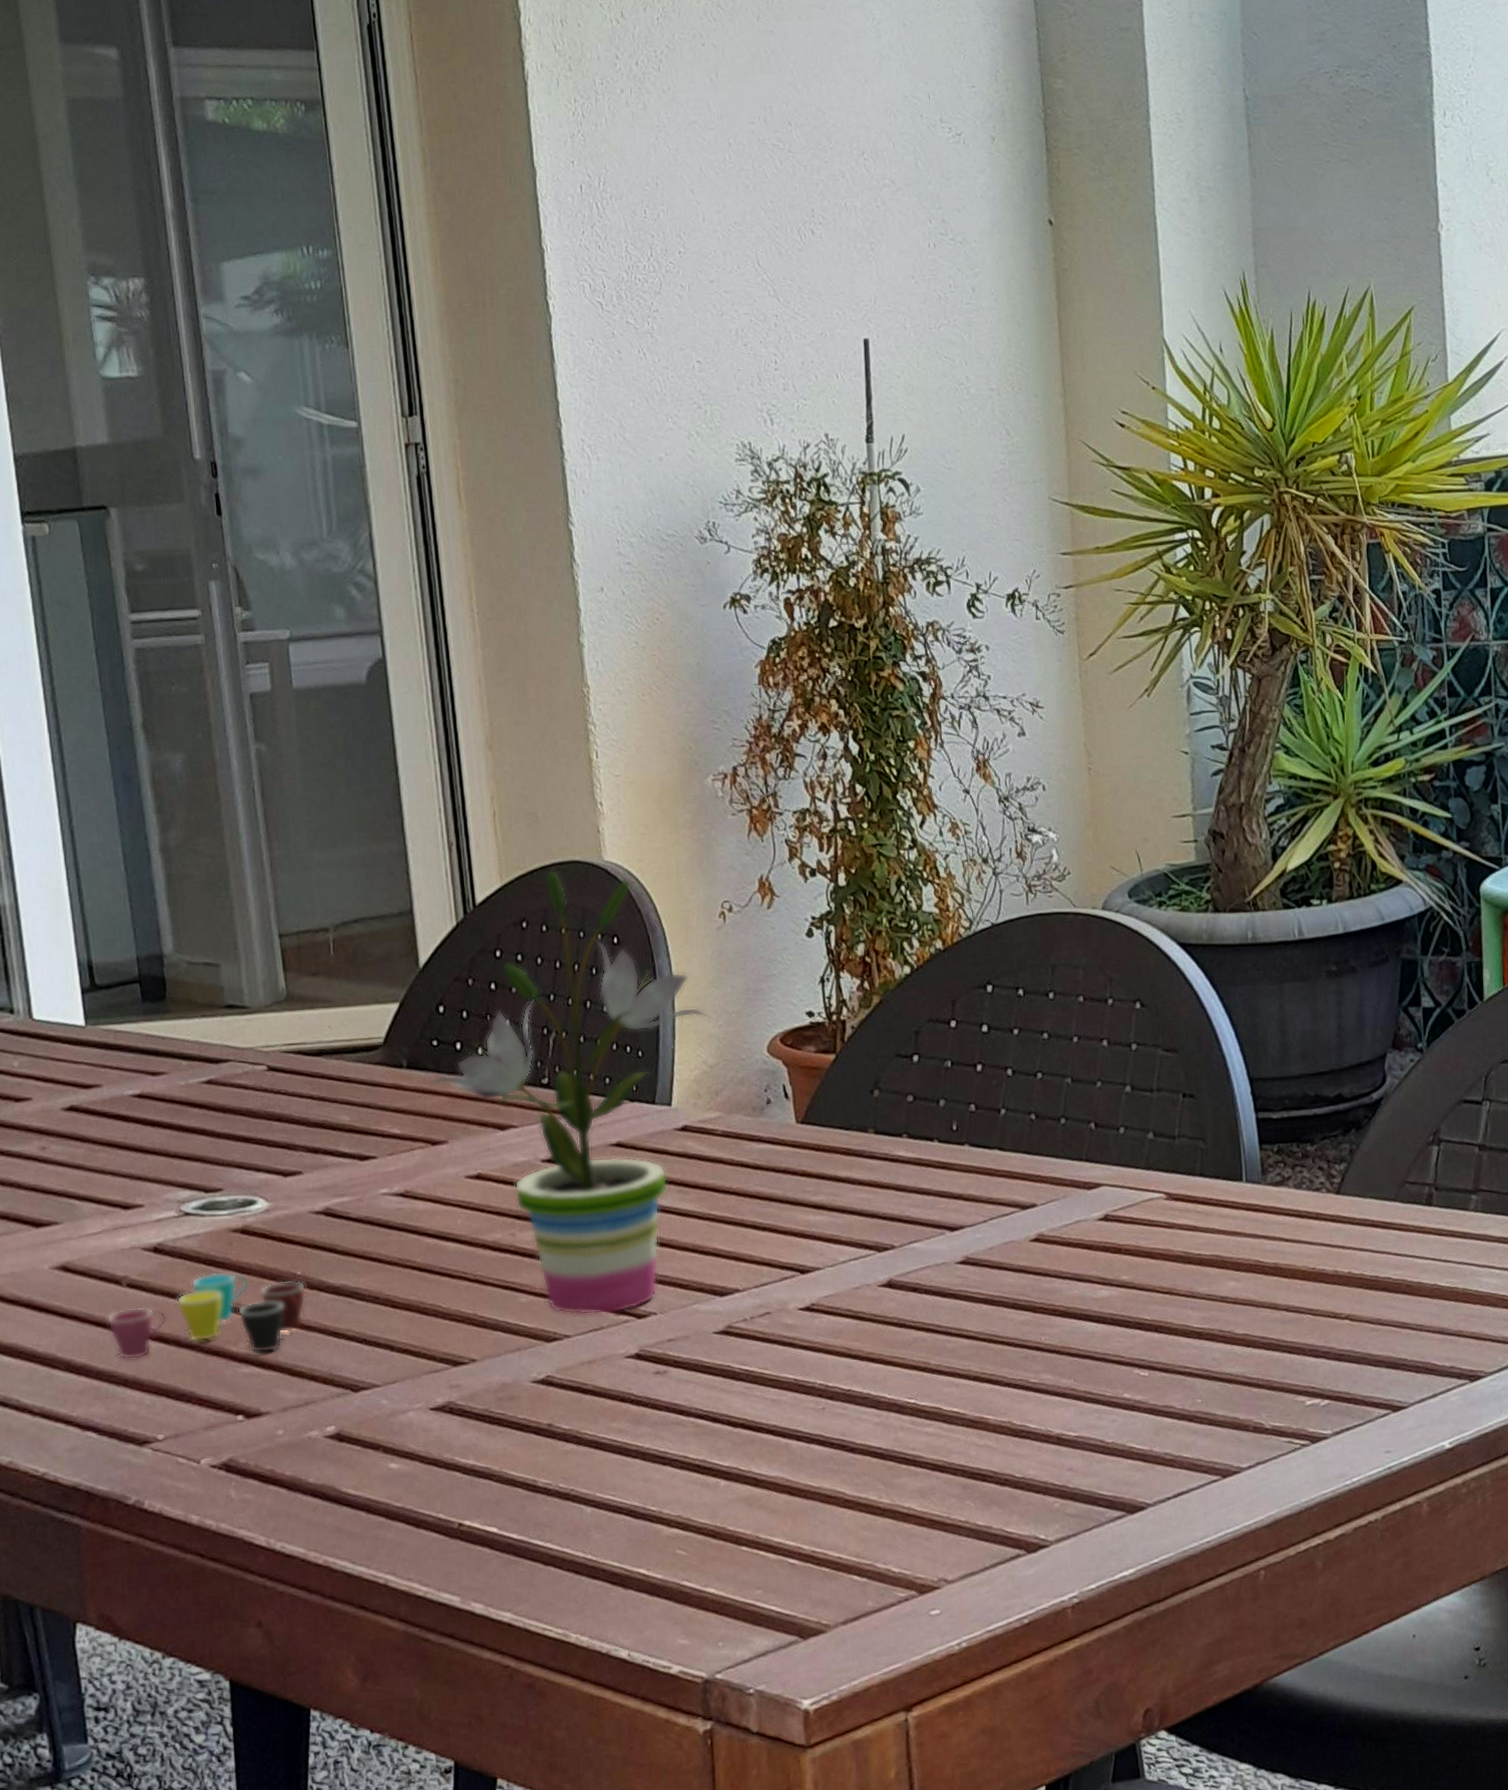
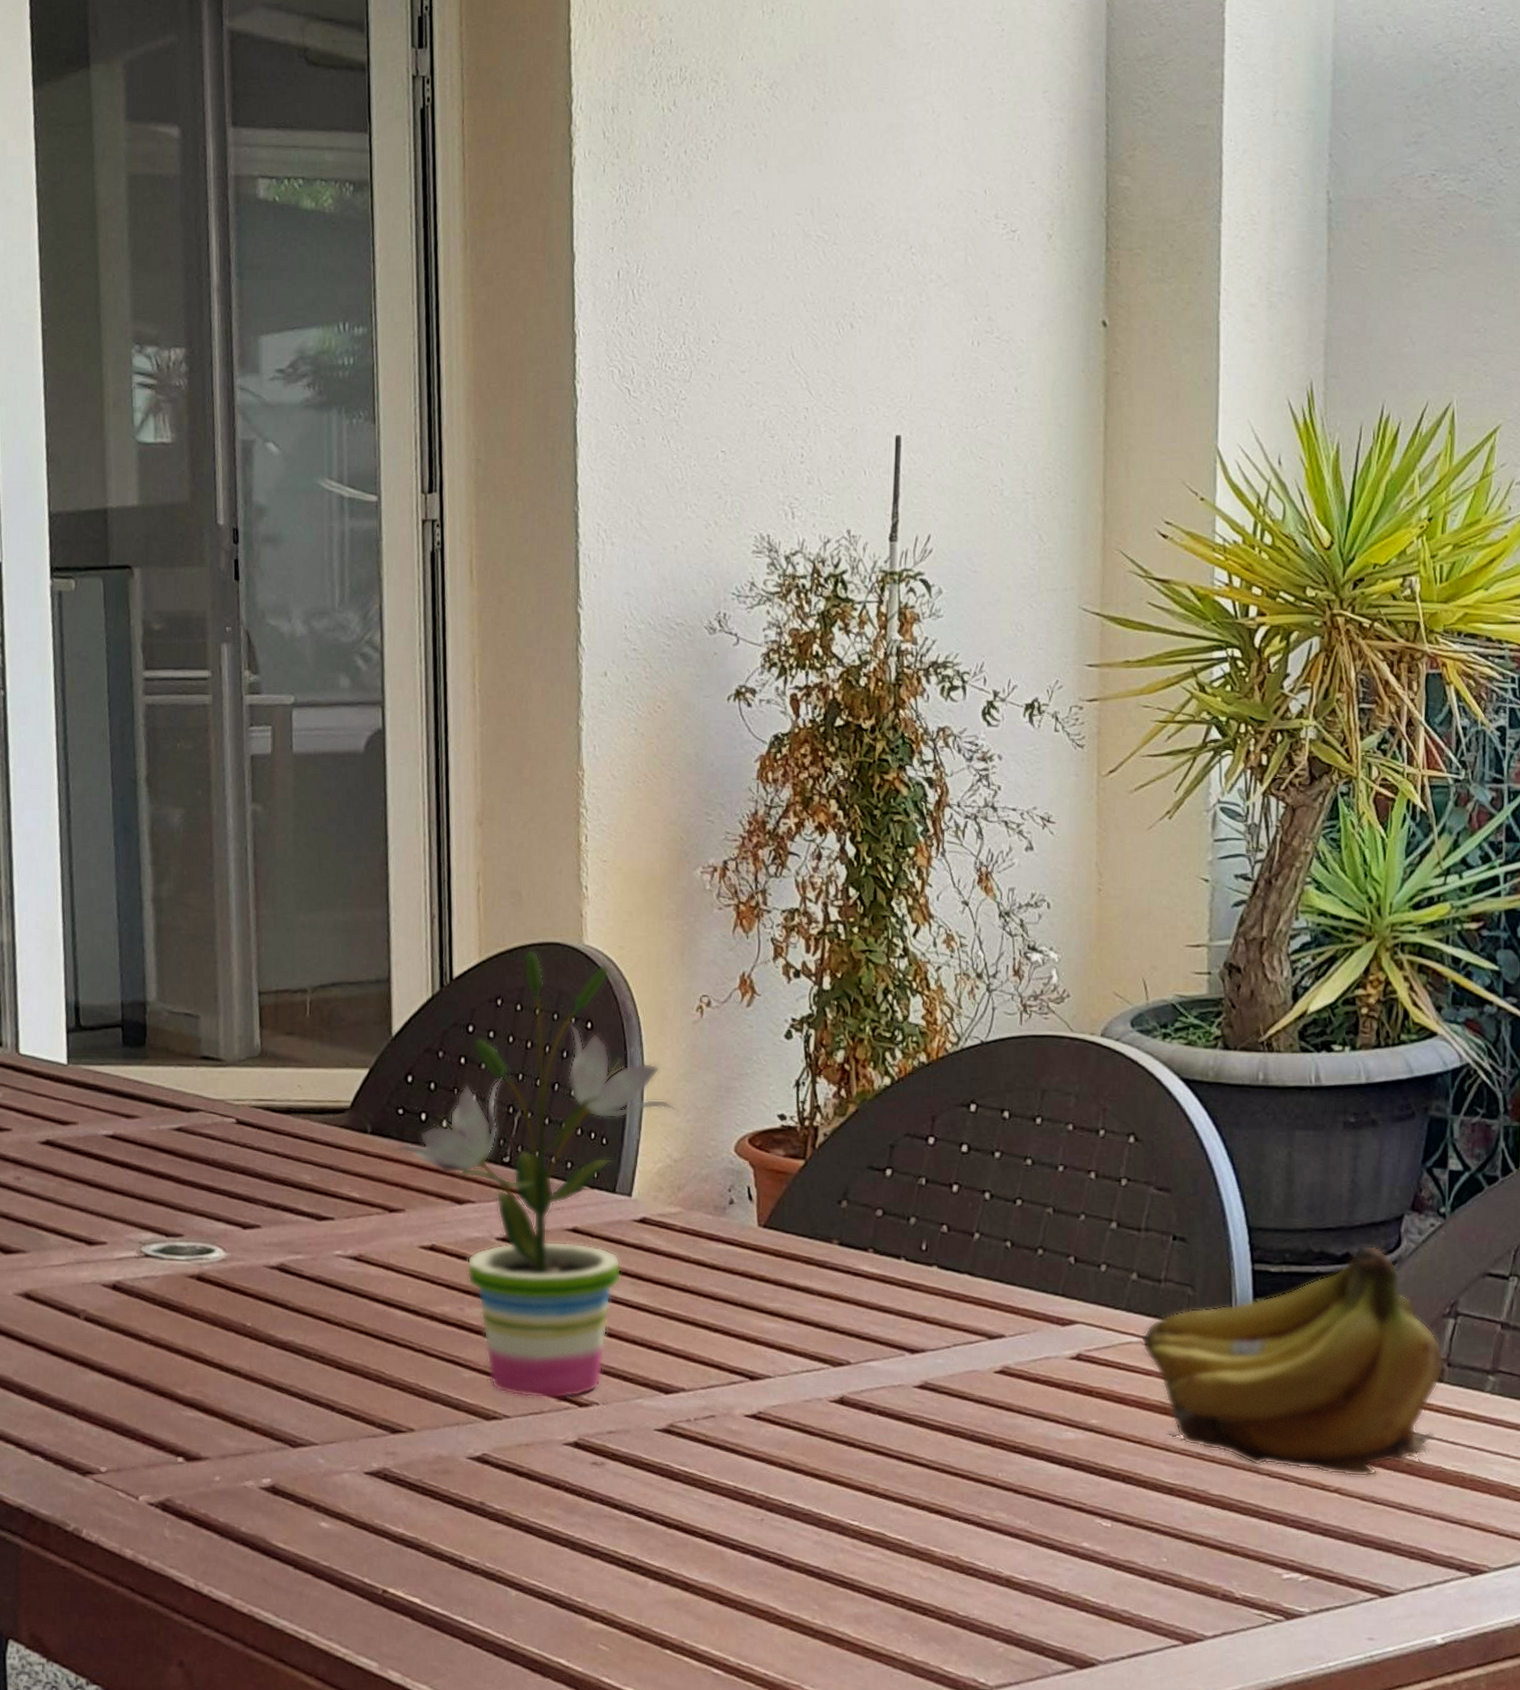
cup: present [106,1271,306,1360] -> none [62,1315,255,1399]
fruit: none [1159,1084,1433,1303] -> present [1139,1245,1445,1478]

